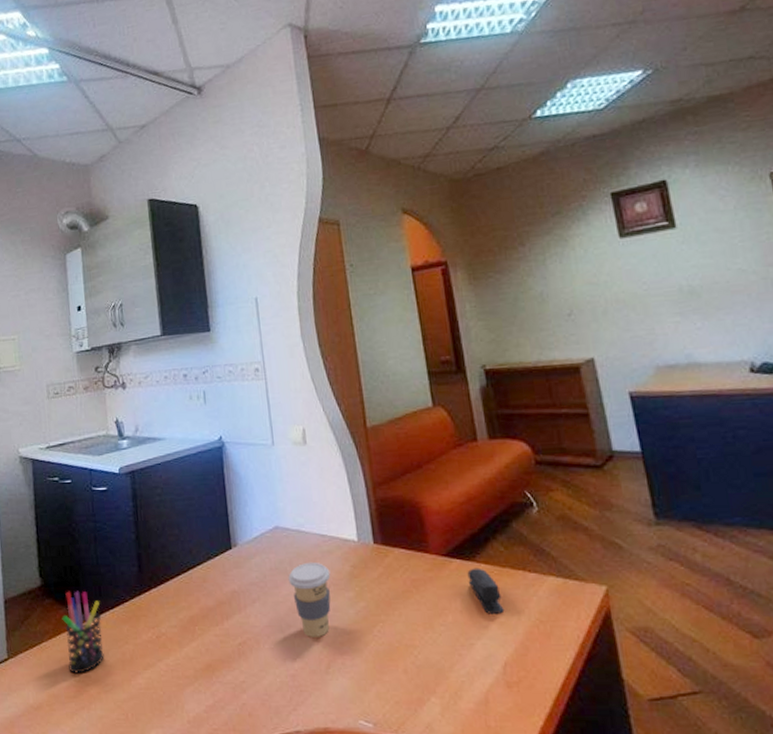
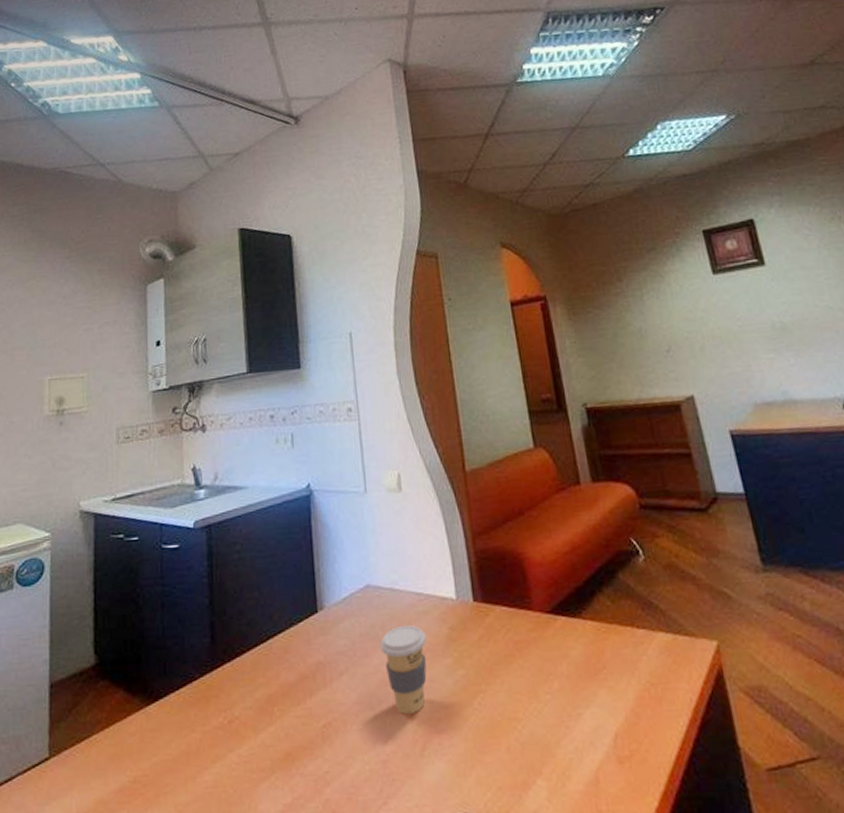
pen holder: present [62,591,104,674] -> none [118,669,166,772]
stapler: present [467,567,505,616] -> none [573,625,614,680]

